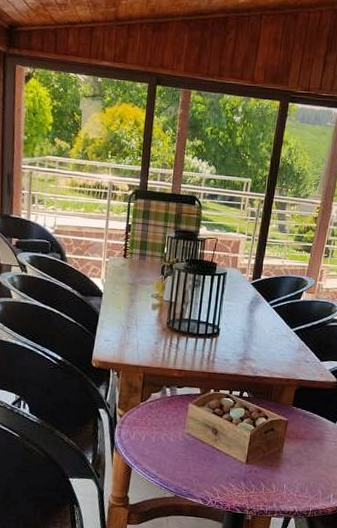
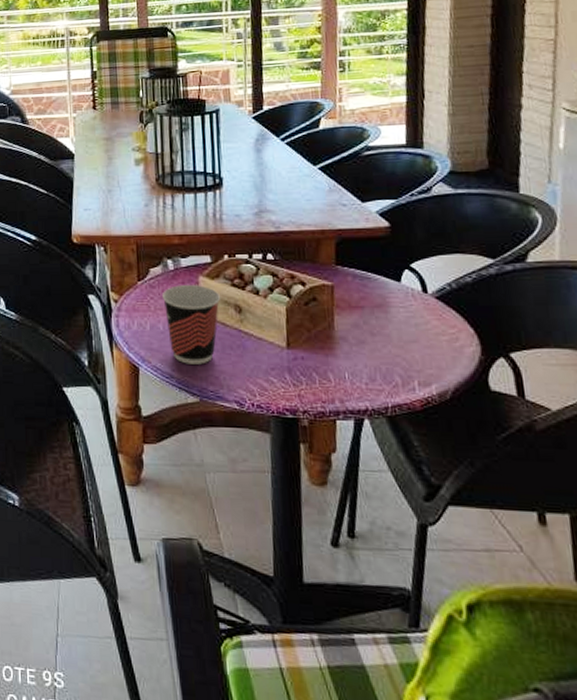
cup: none [157,408,204,470] -> present [161,285,221,364]

